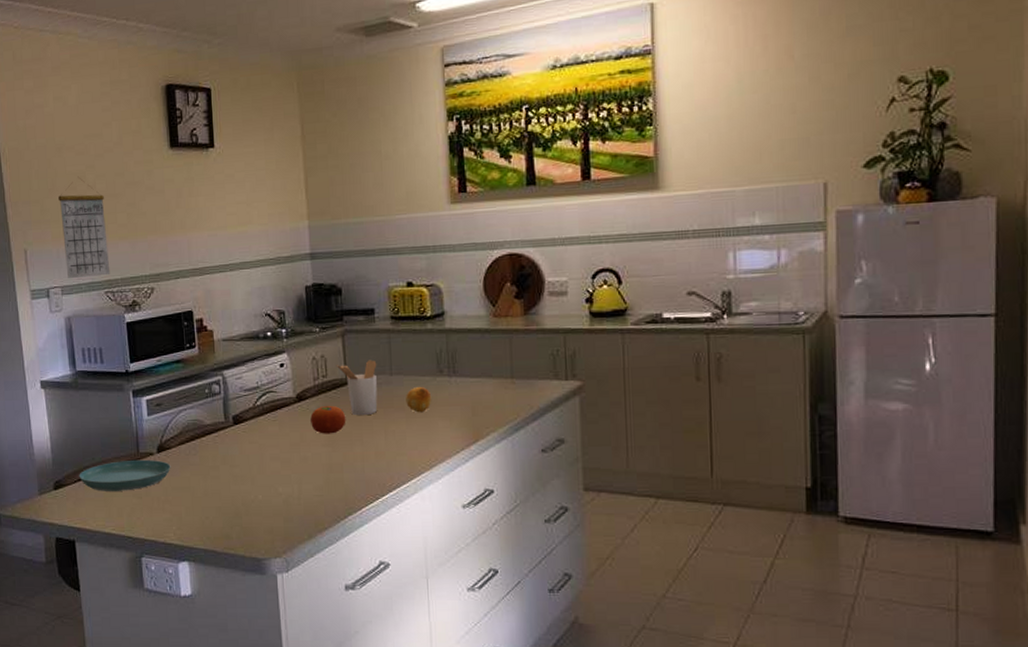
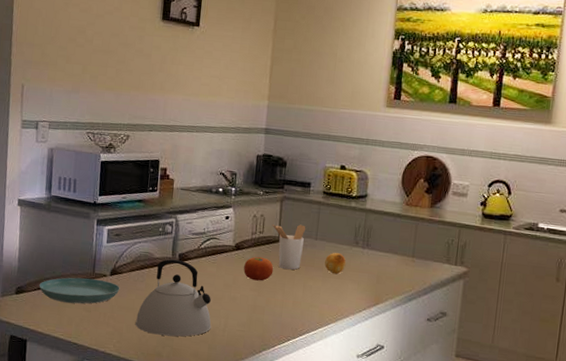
calendar: present [58,176,111,278] -> none [56,30,99,118]
kettle: none [195,423,283,514] -> present [136,259,211,337]

